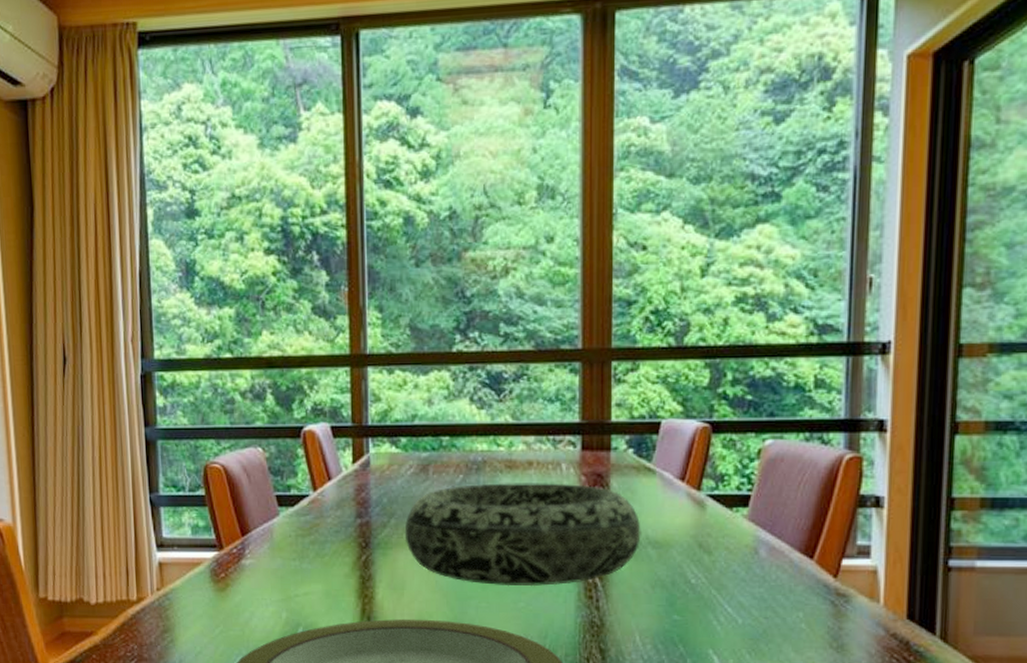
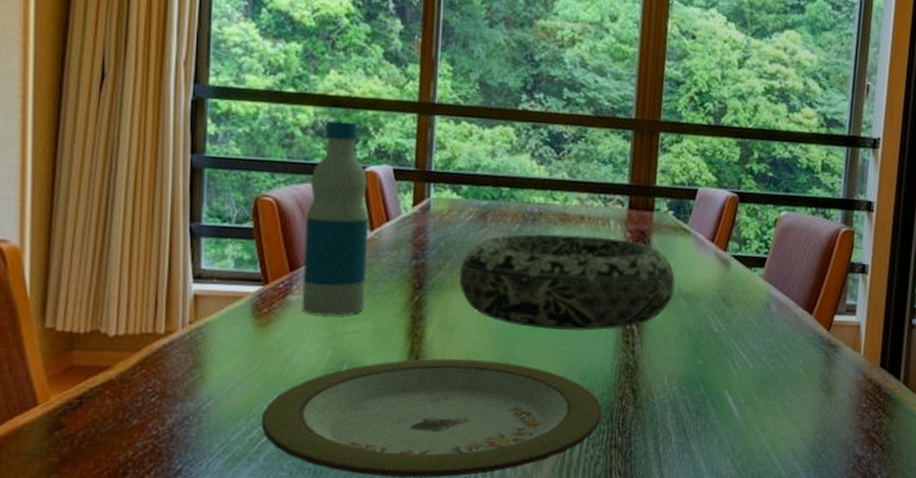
bottle: none [252,382,313,579] -> present [302,120,368,316]

